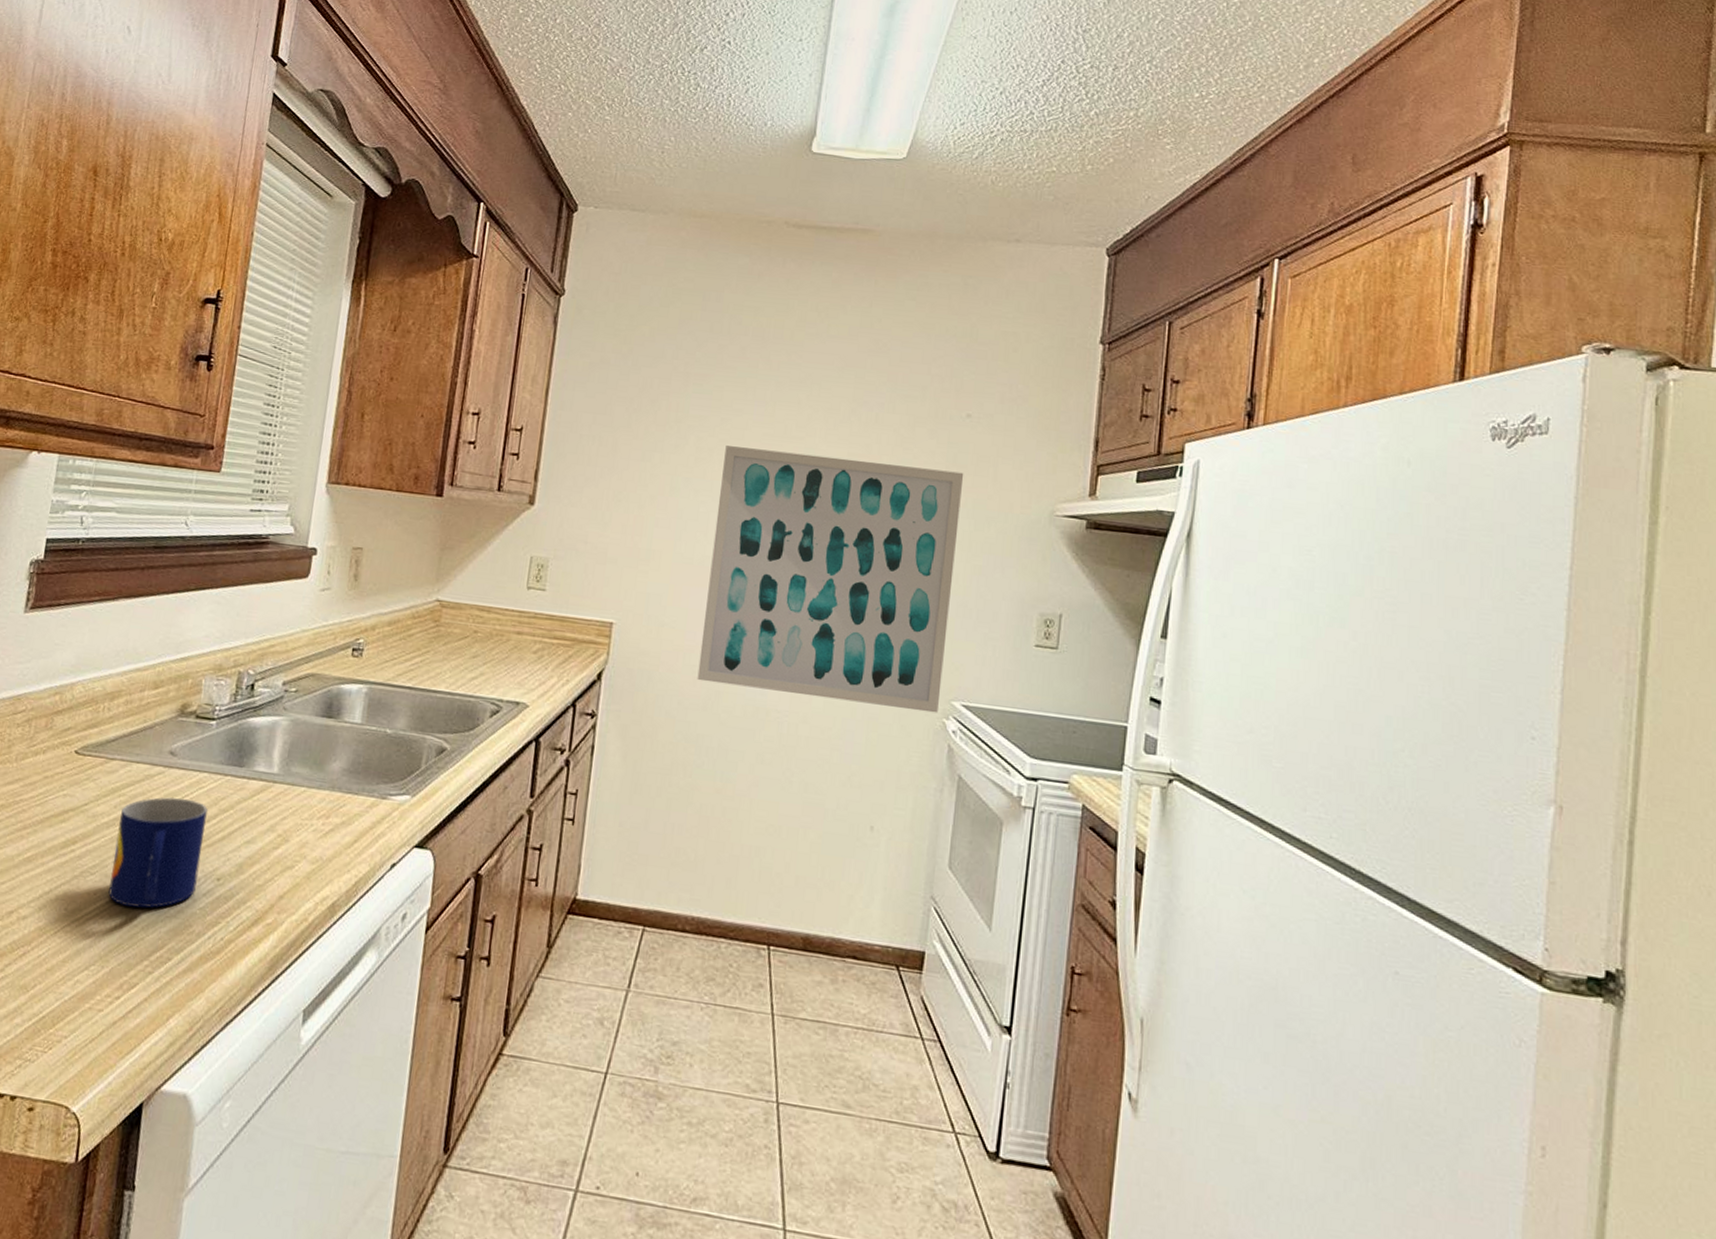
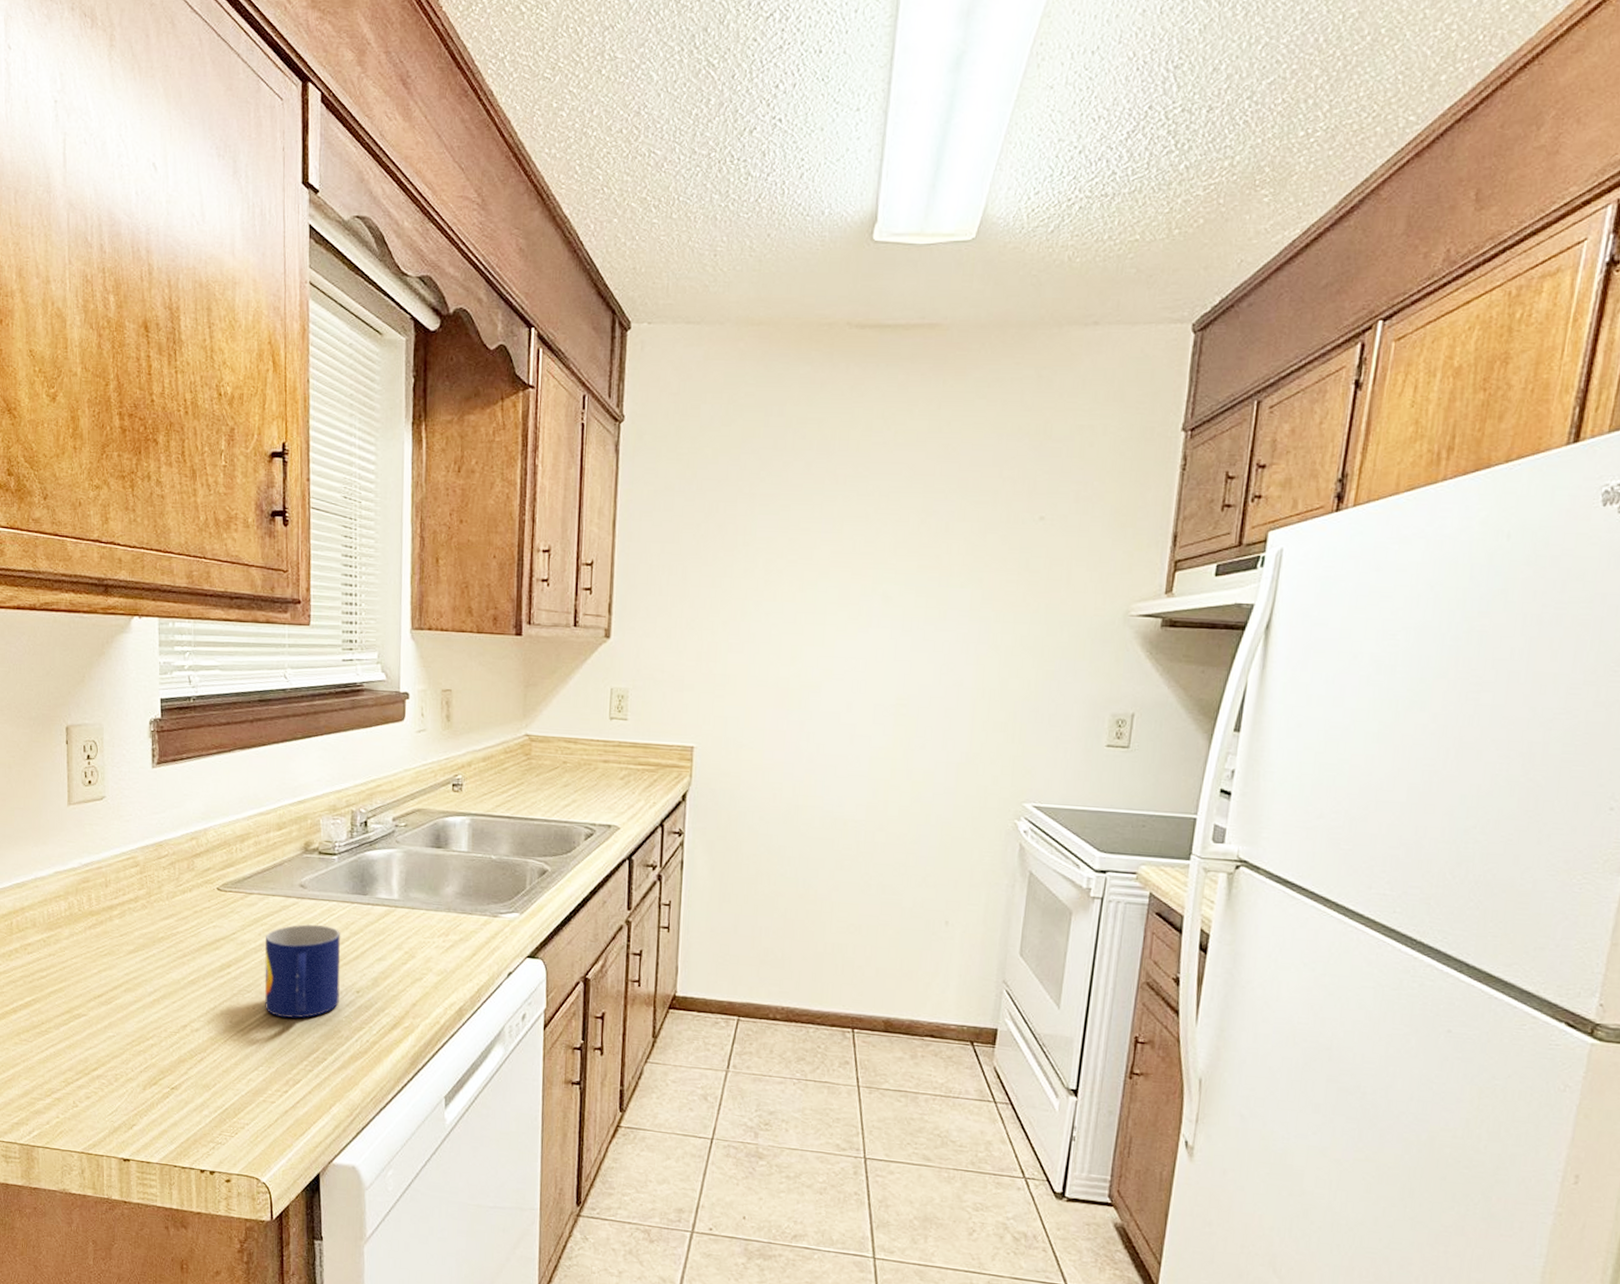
wall art: present [697,446,964,714] -> none [776,566,1037,815]

